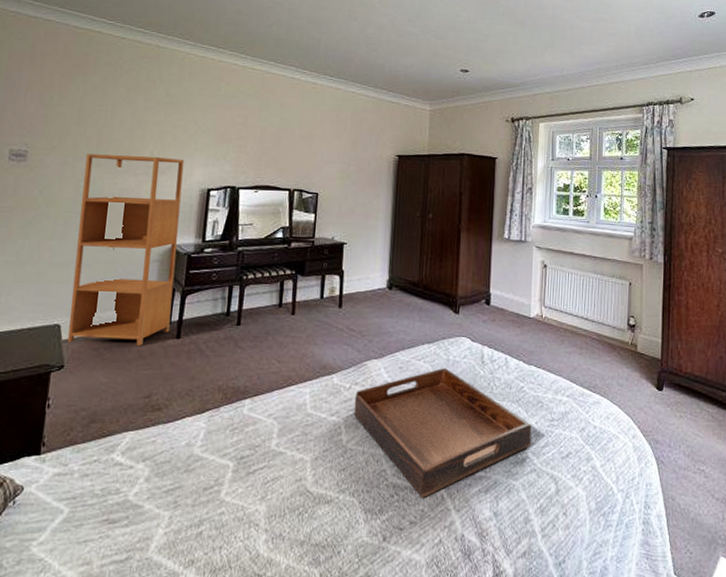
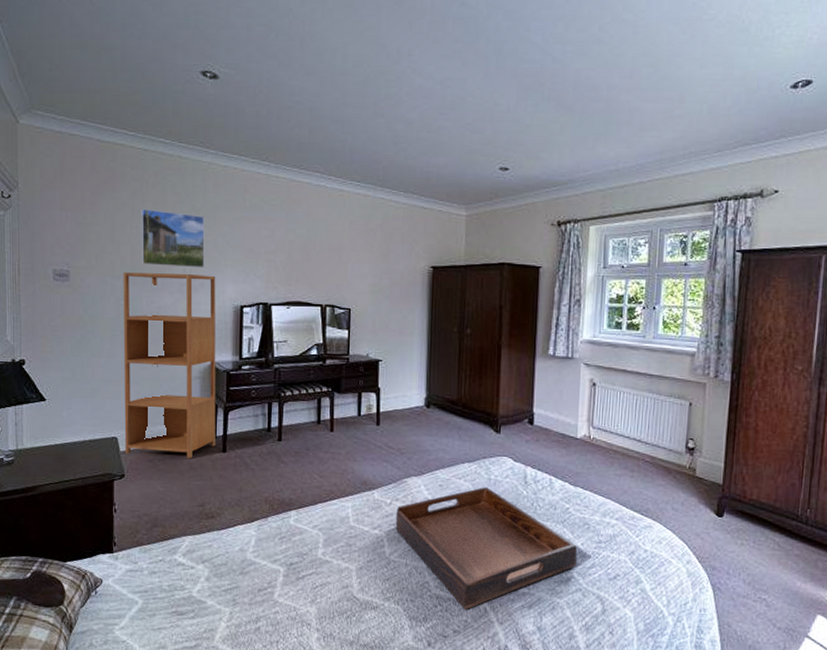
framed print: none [108,92,178,152] -> present [141,208,205,268]

